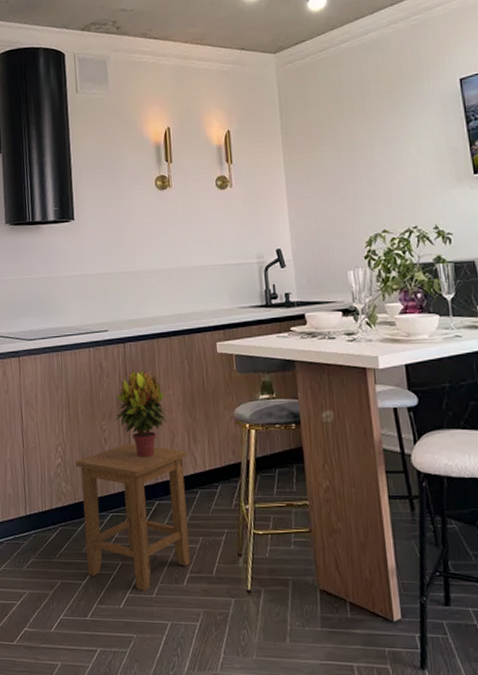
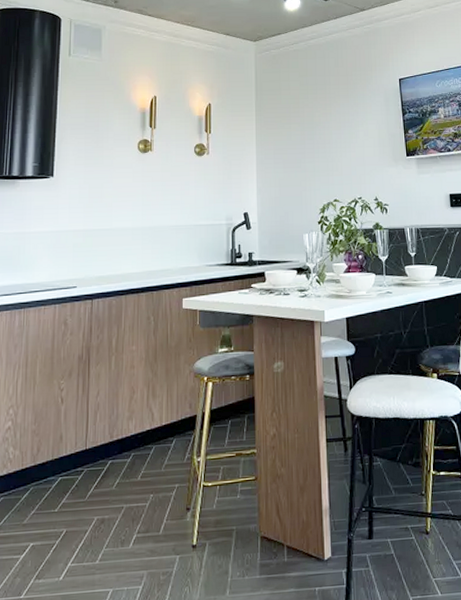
stool: present [75,442,191,591] -> none [27,401,146,559]
potted plant: present [114,370,168,458] -> none [74,326,130,416]

